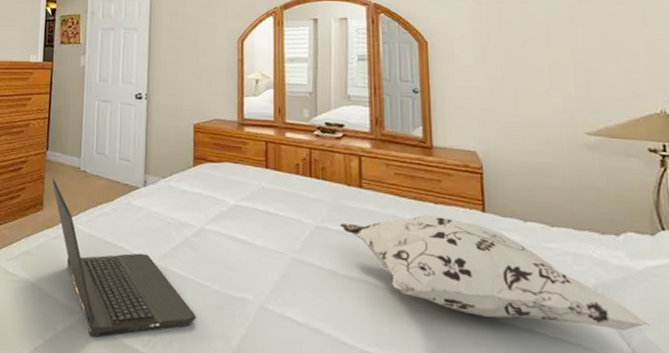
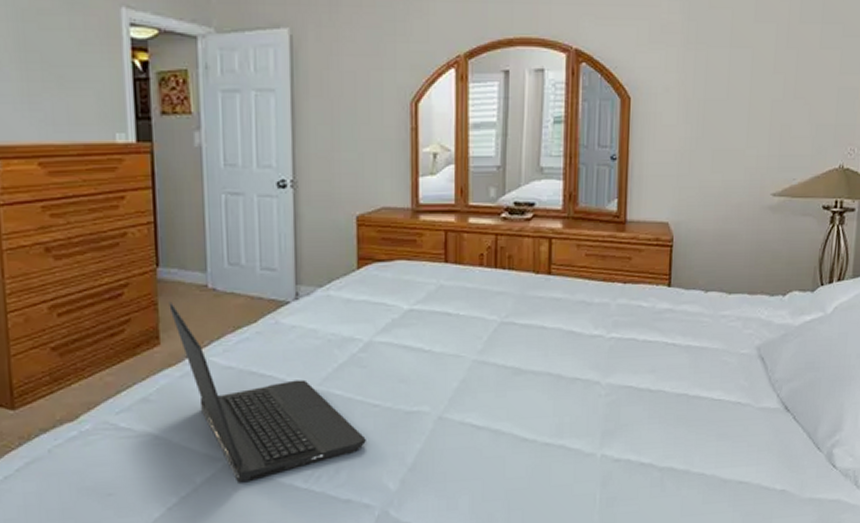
decorative pillow: present [340,214,650,331] -> none [526,296,798,391]

